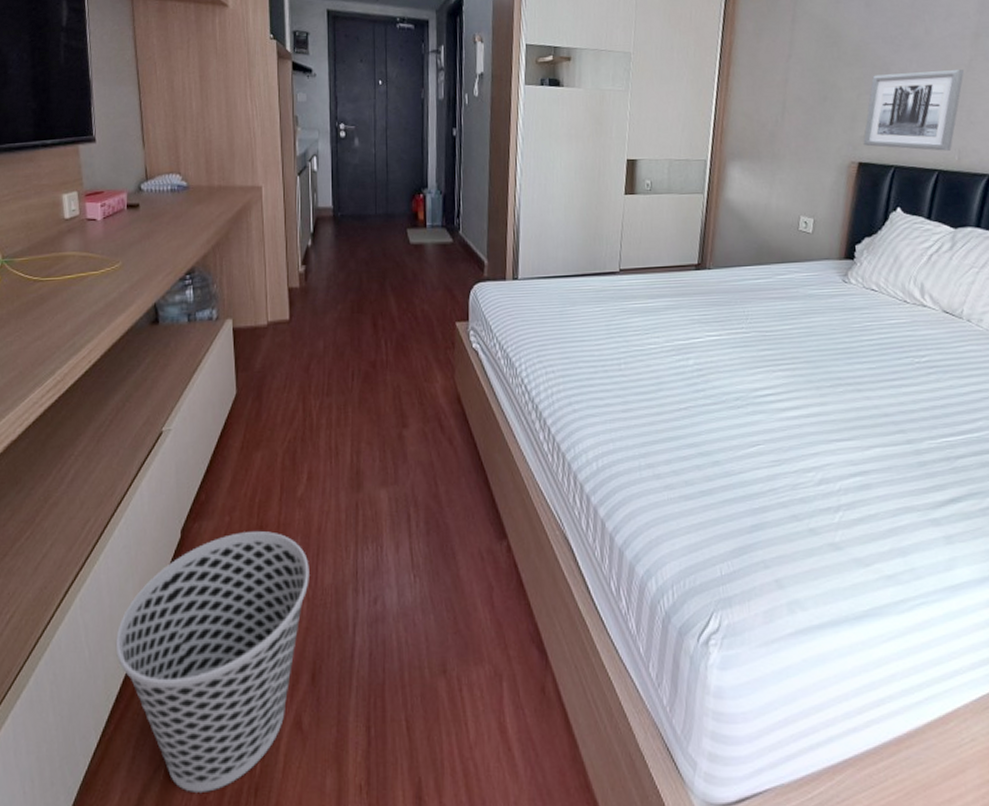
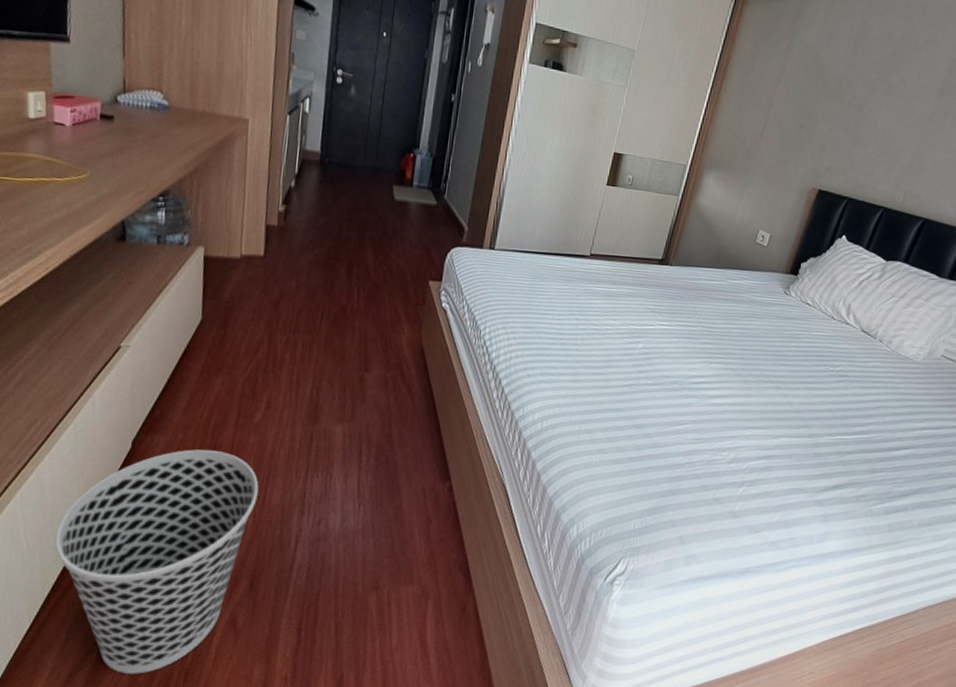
wall art: present [863,70,964,151] -> none [826,112,924,192]

